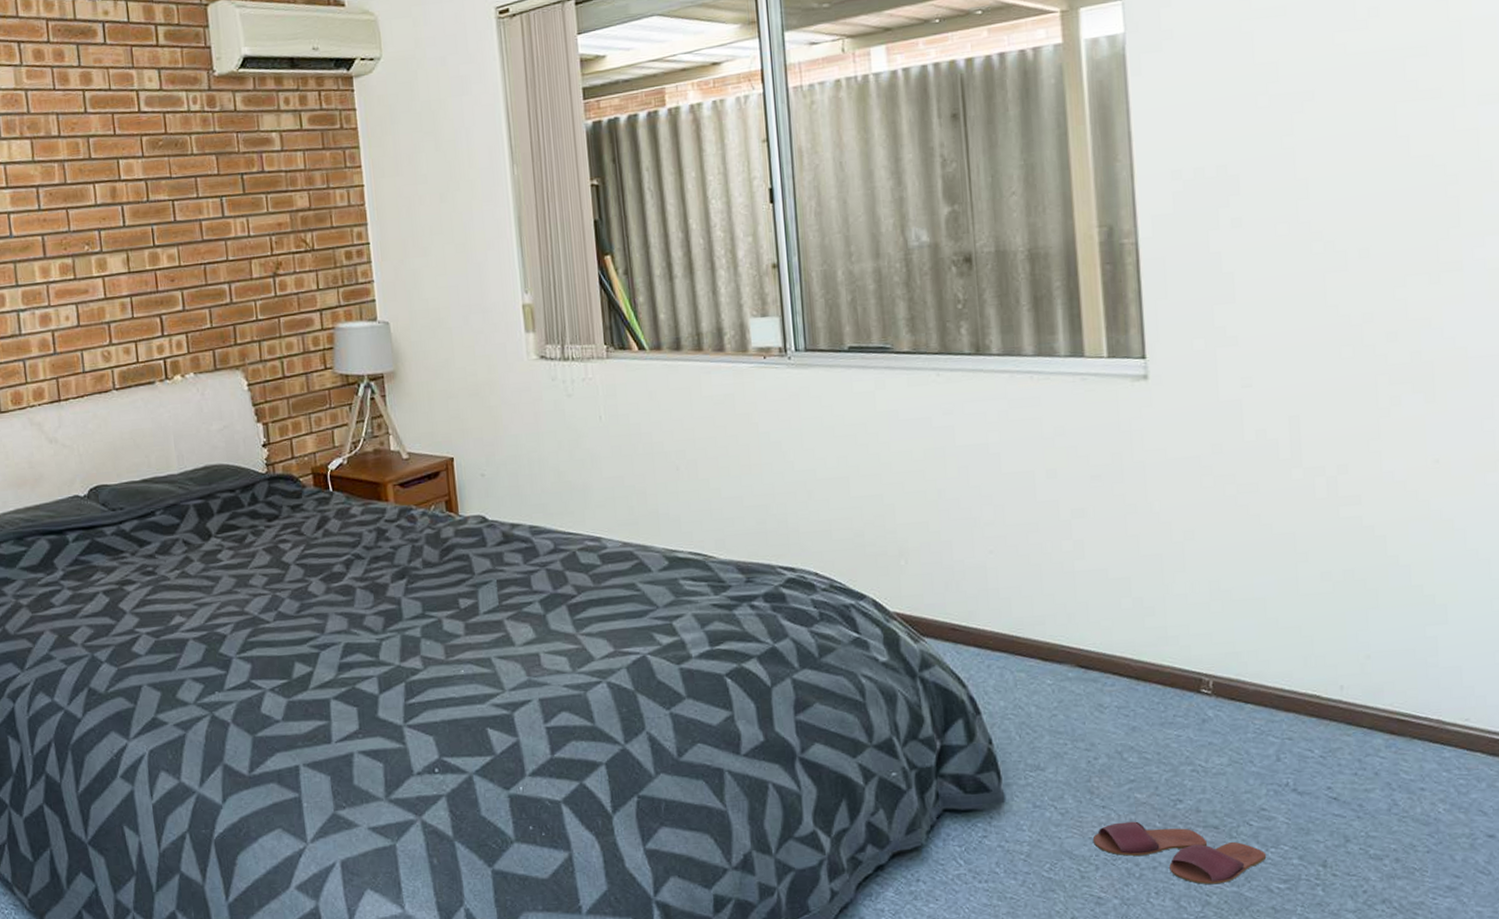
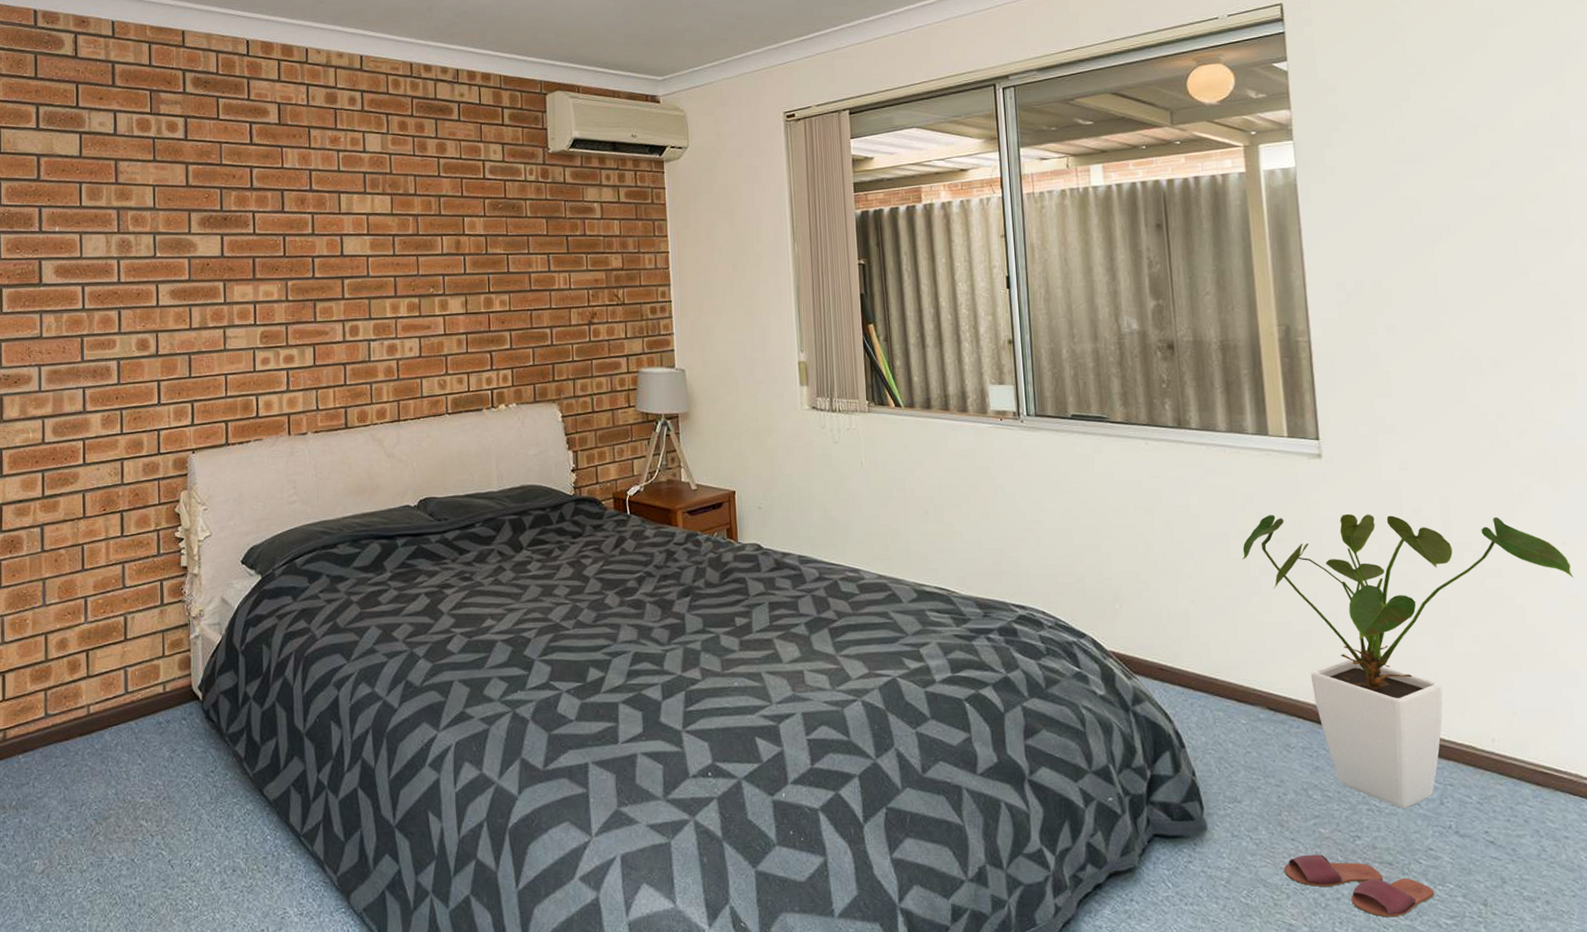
house plant: none [1050,435,1447,767] -> present [1242,513,1574,808]

